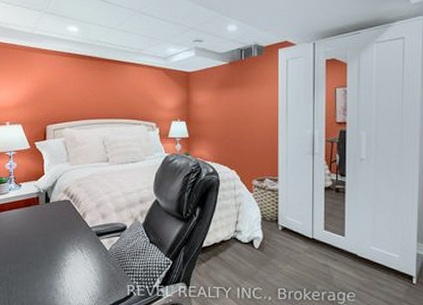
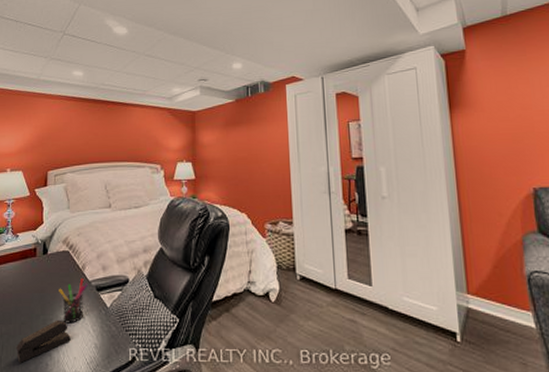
stapler: none [25,260,74,296] -> present [16,319,71,363]
pen holder: none [62,225,89,264] -> present [59,279,88,323]

